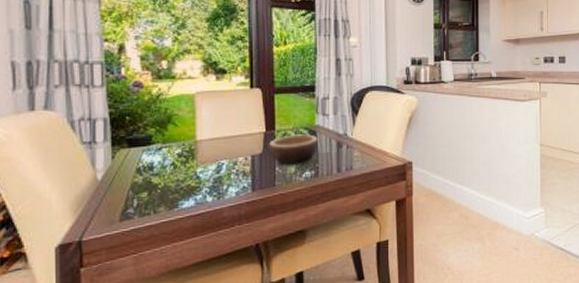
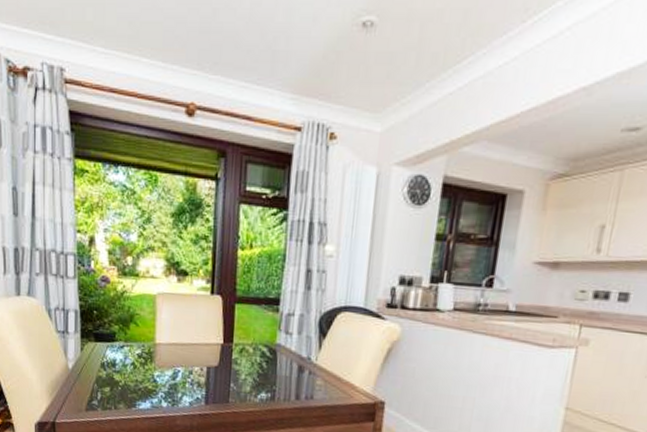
bowl: present [269,134,318,165] -> none [225,350,278,384]

